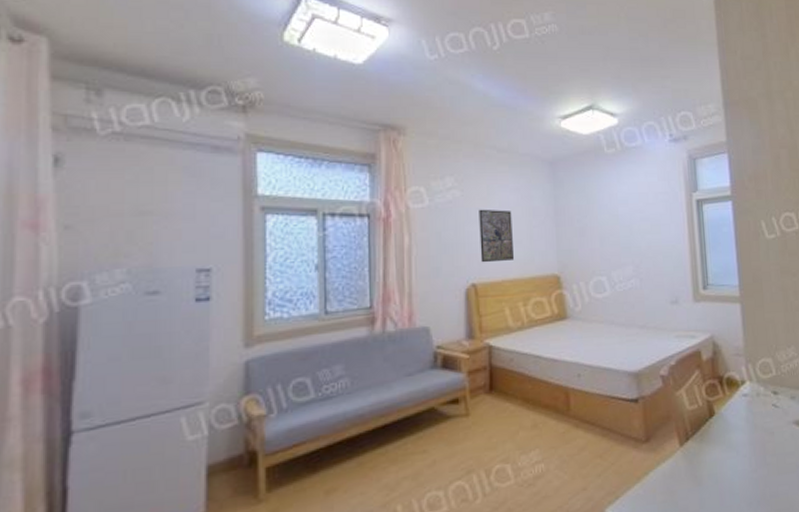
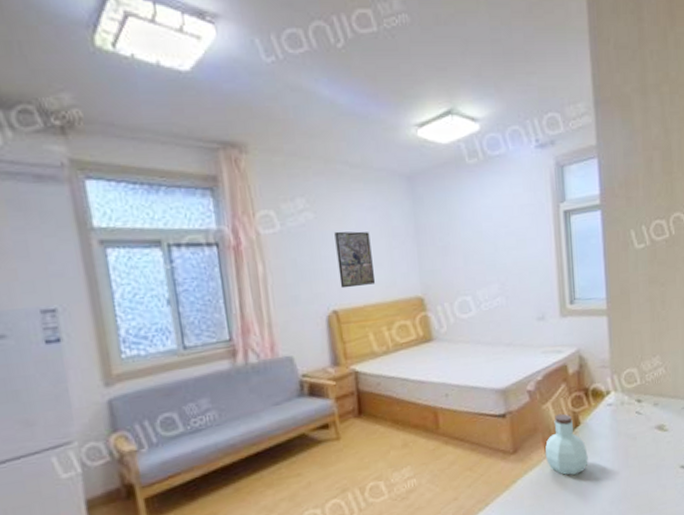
jar: none [678,401,724,470] -> present [545,413,588,475]

